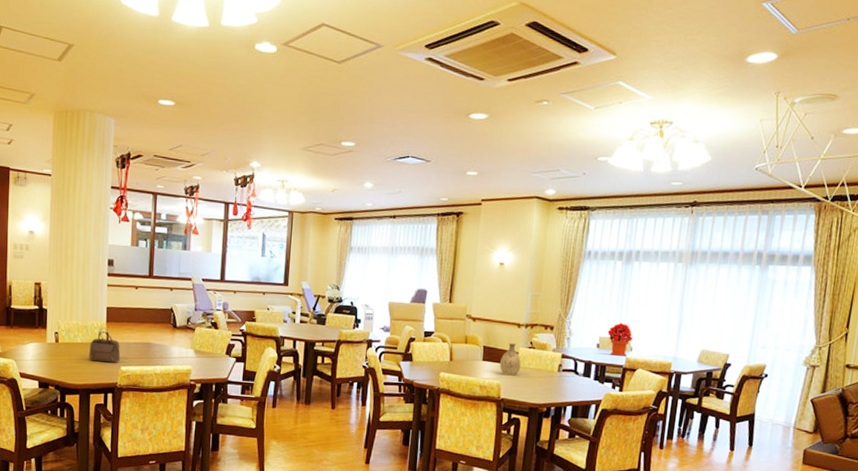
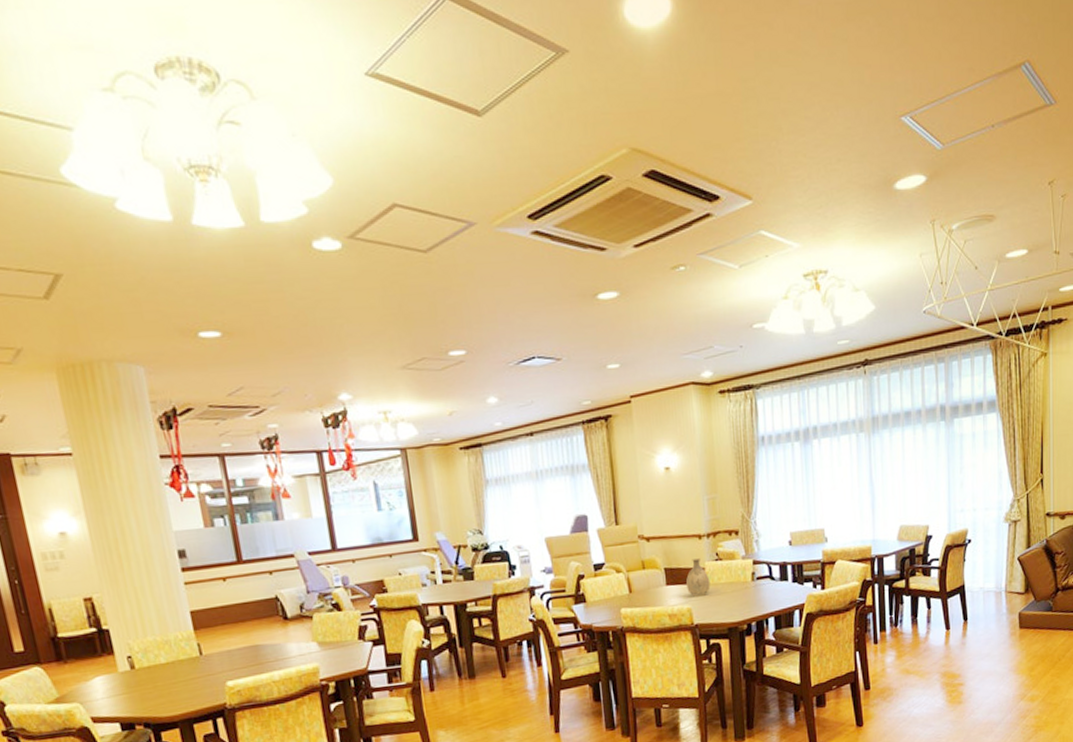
handbag: present [88,327,121,363] -> none [178,637,224,683]
bouquet: present [607,322,633,356] -> none [797,511,826,551]

